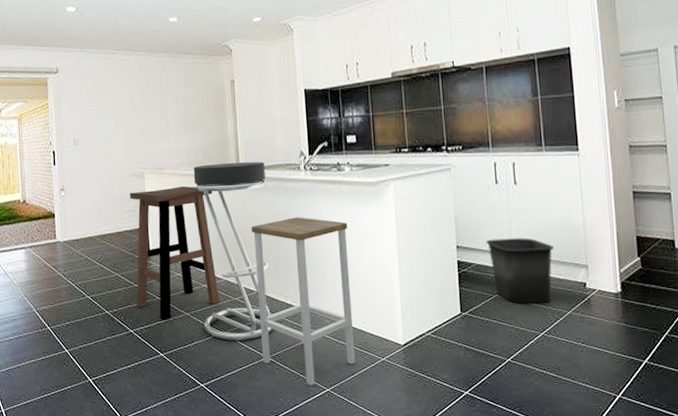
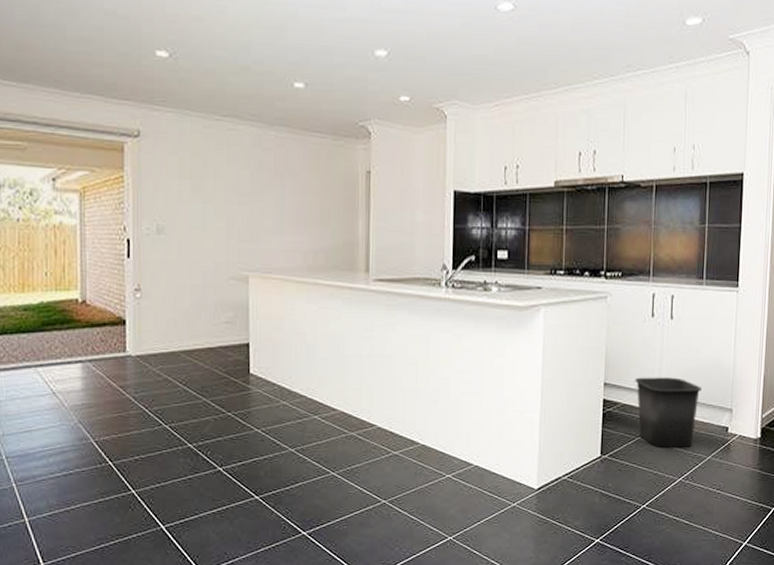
bar stool: present [130,186,220,320] -> none [228,296,334,457]
bar stool: present [193,161,273,341] -> none [311,271,399,483]
bar stool: present [251,217,356,386] -> none [376,342,489,534]

